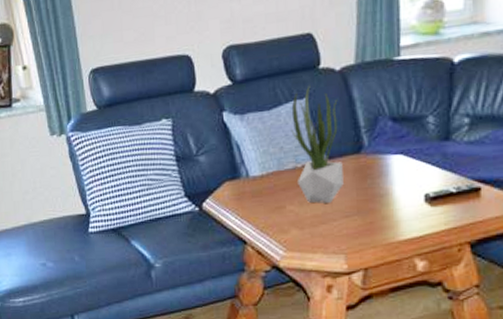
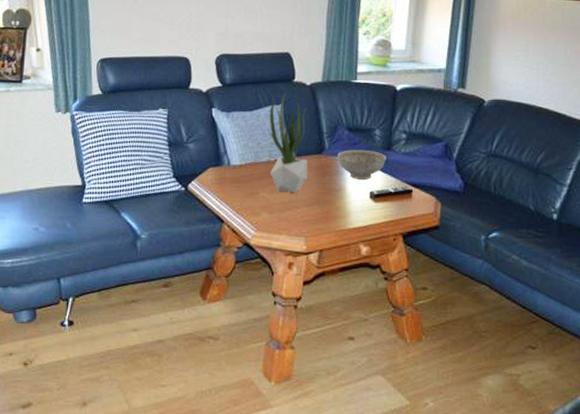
decorative bowl: none [380,142,444,180] -> present [337,149,386,179]

